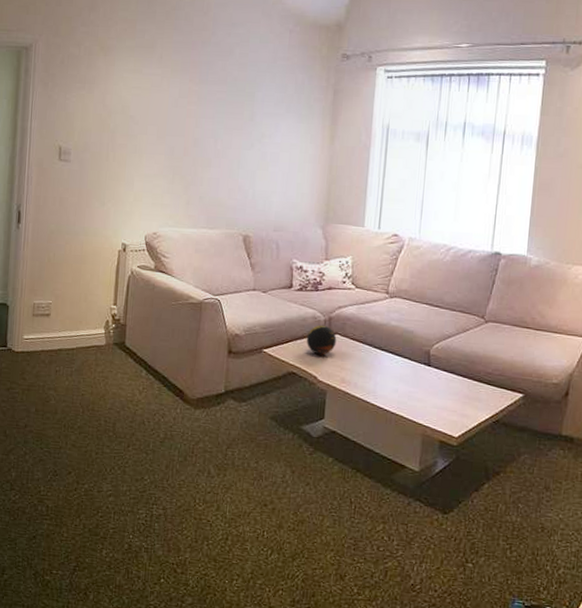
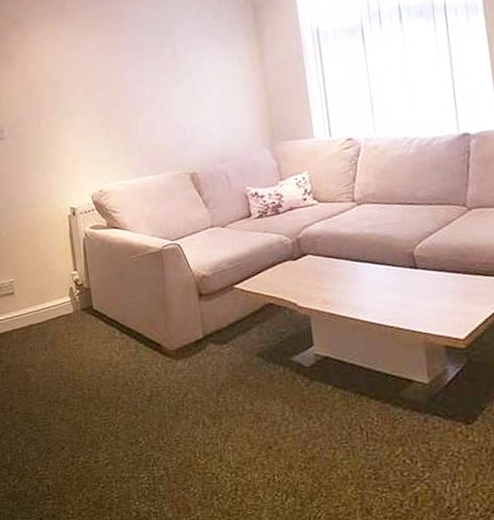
decorative orb: present [306,325,337,355] -> none [276,248,310,280]

